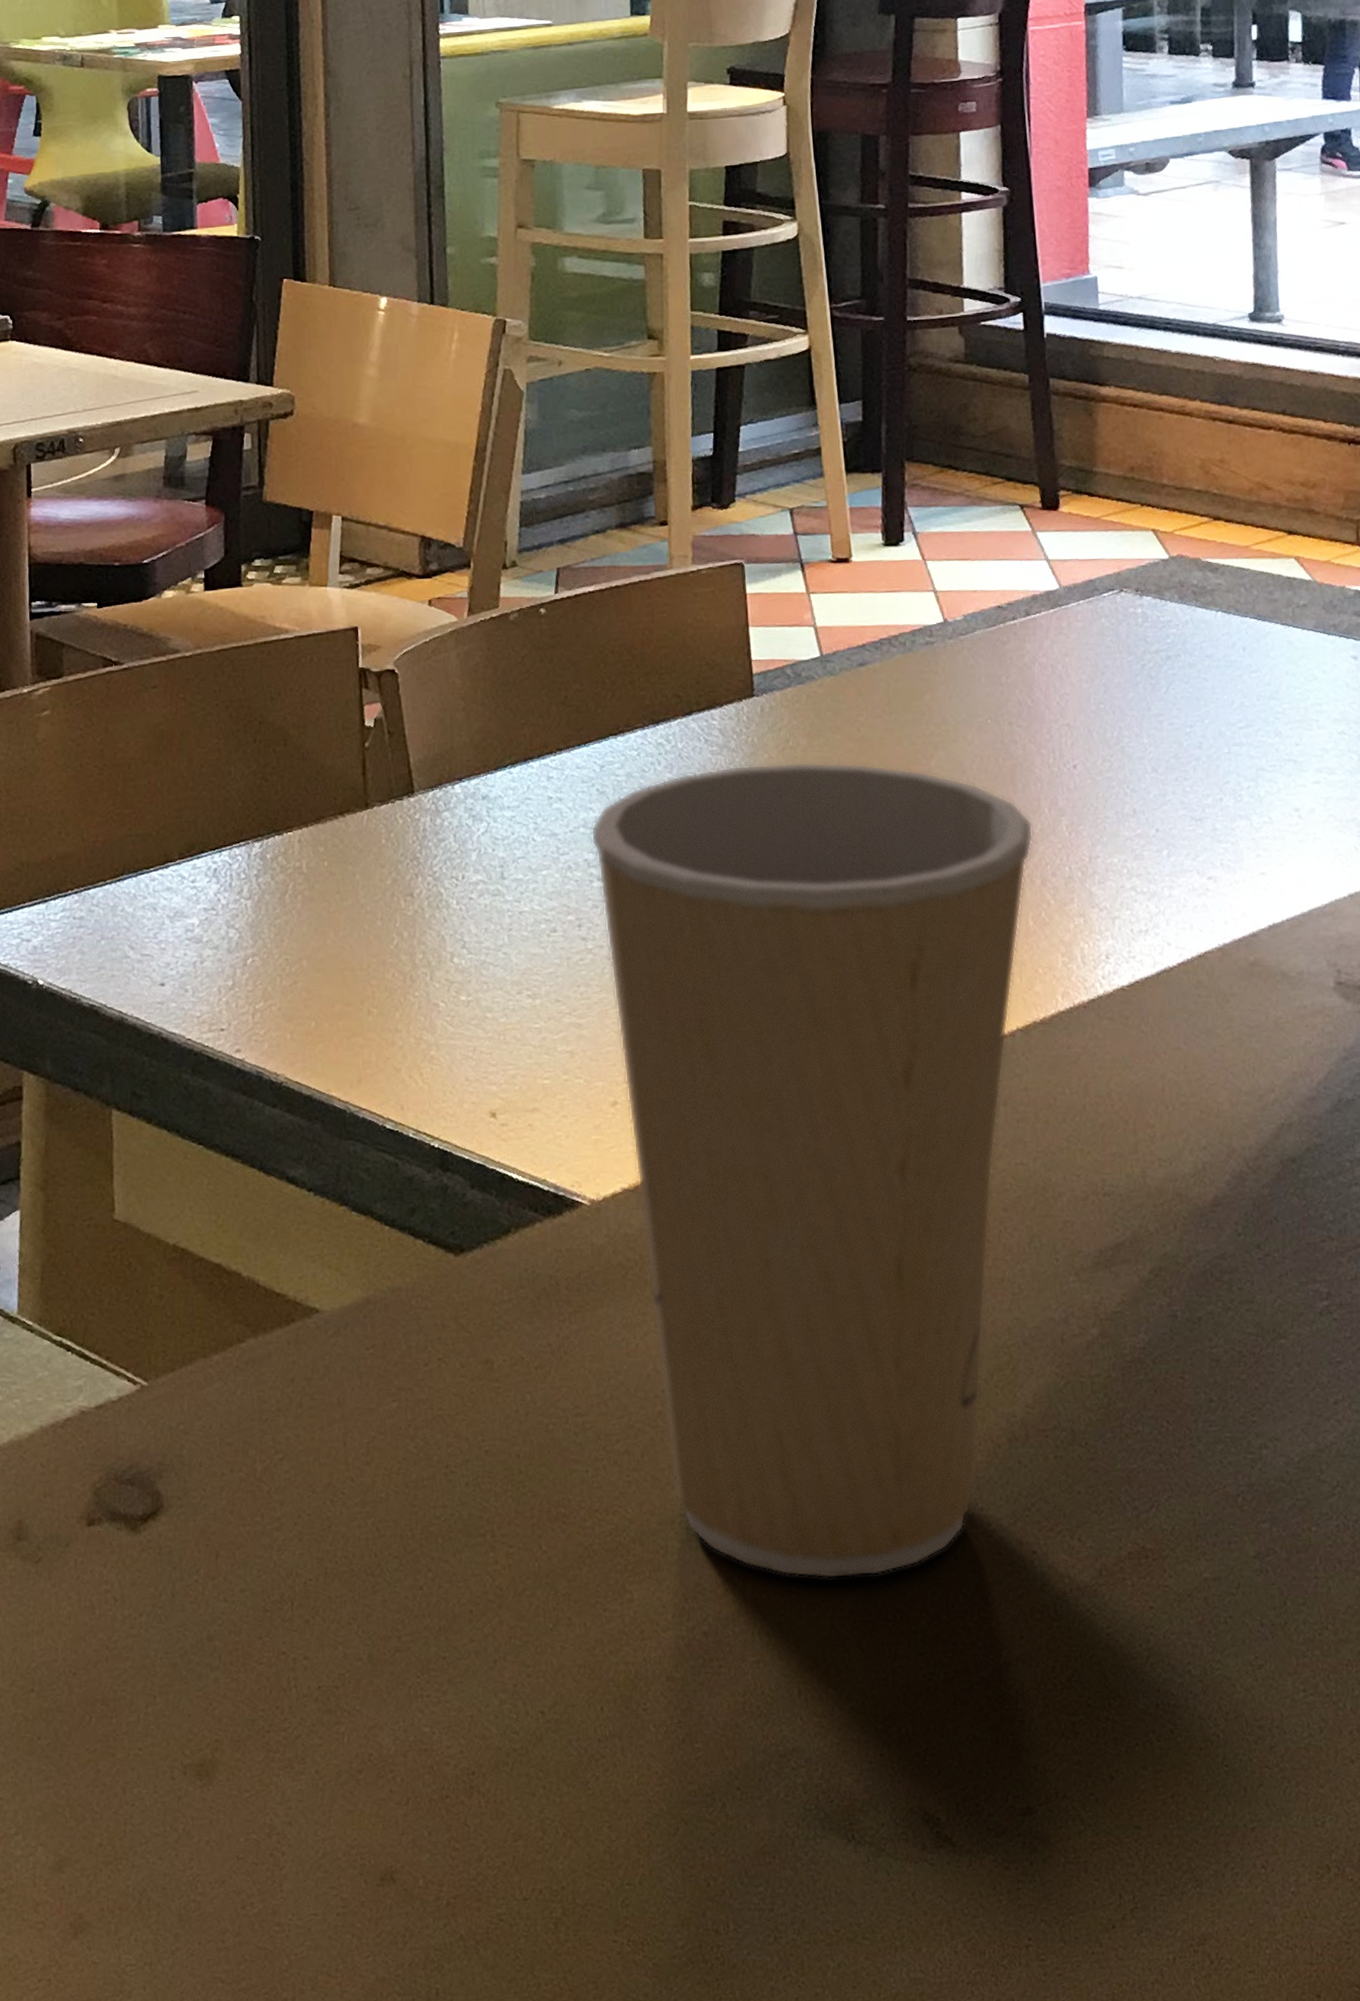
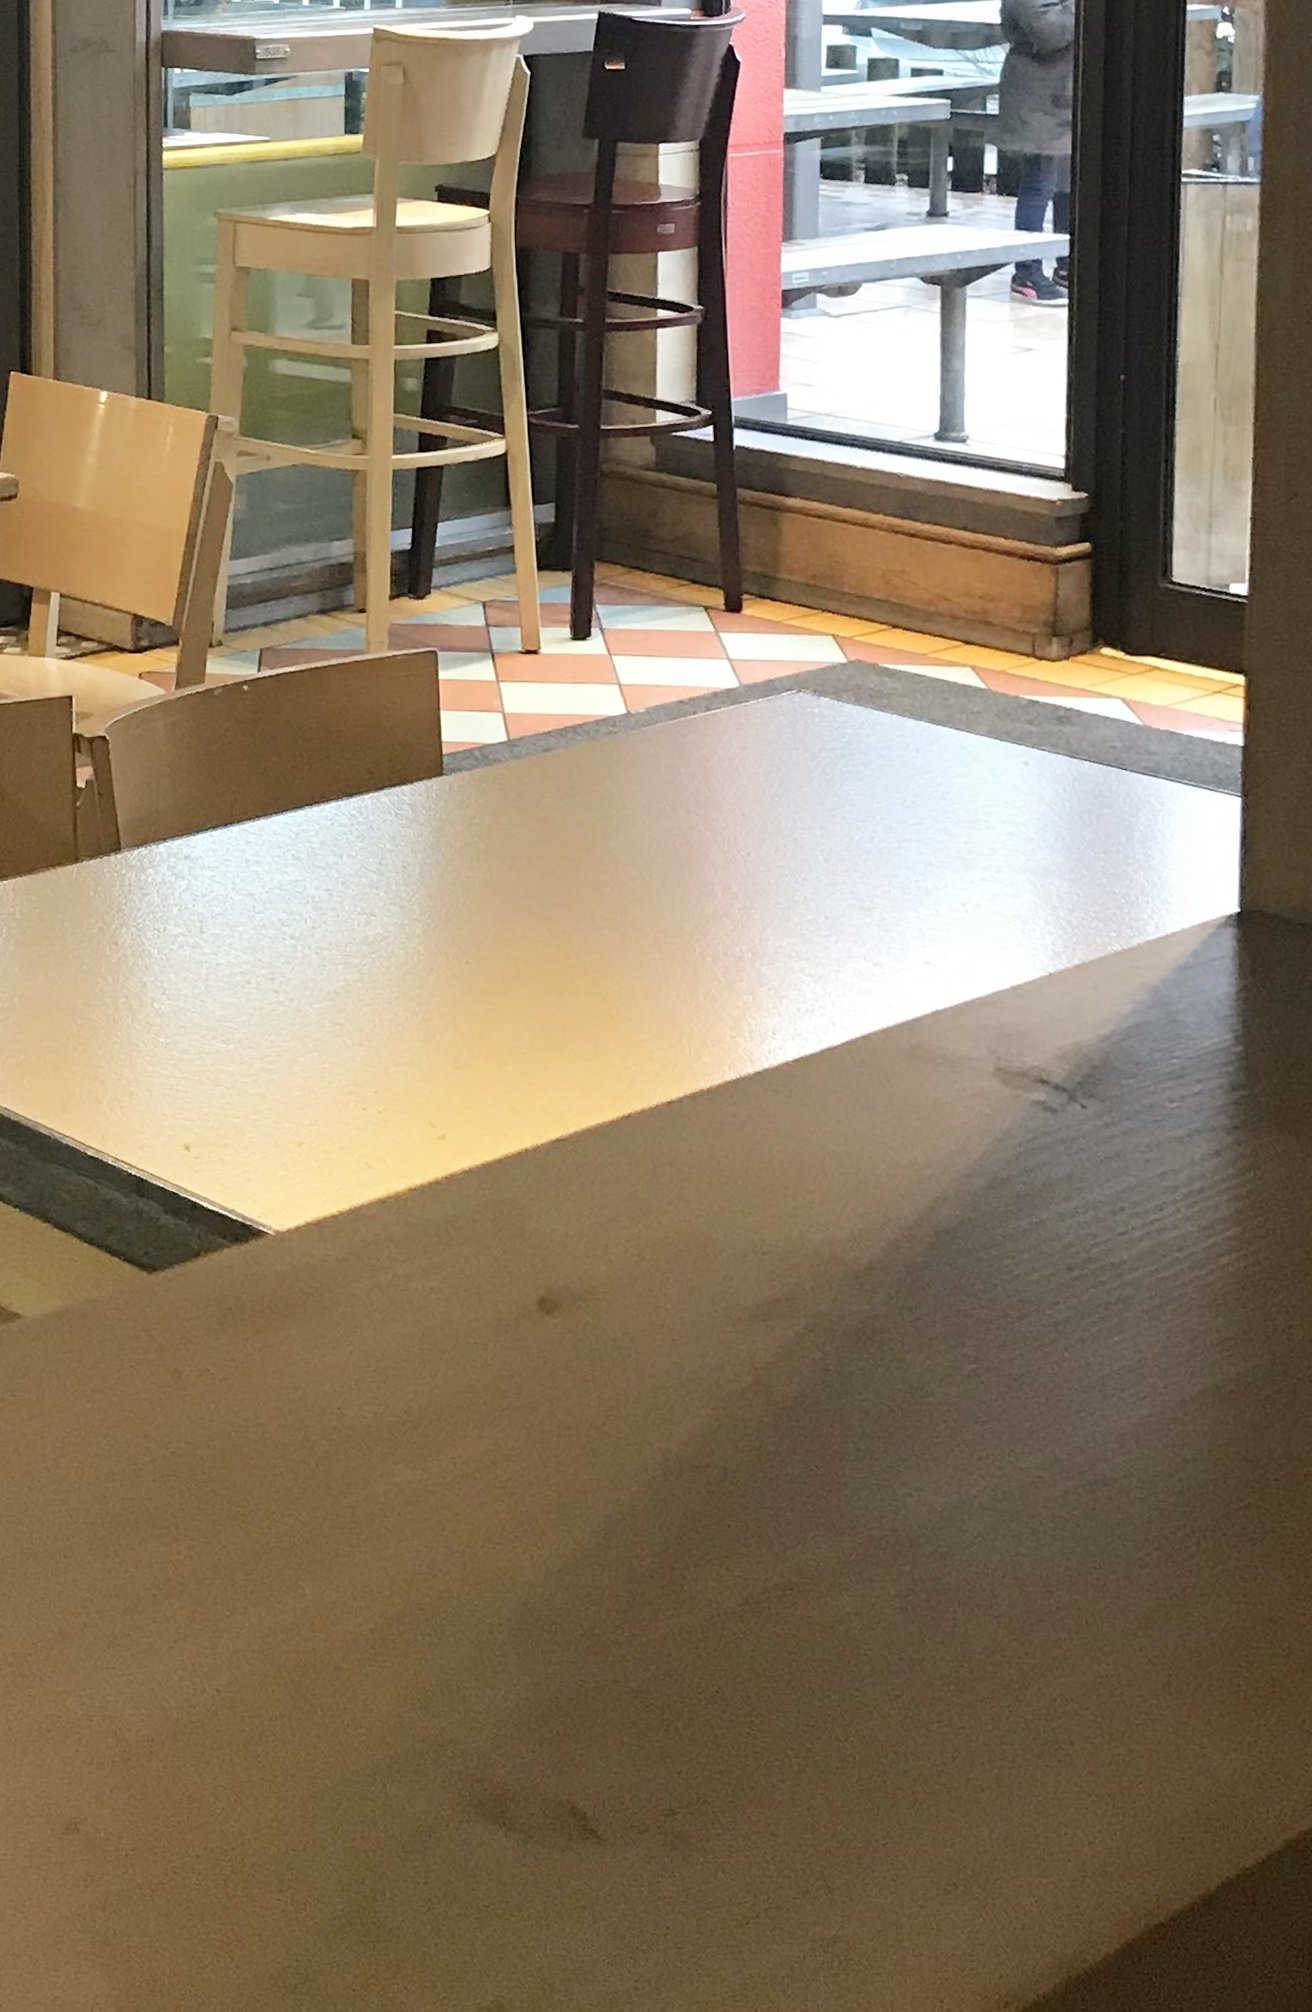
paper cup: present [590,761,1034,1579] -> none [285,838,707,1589]

